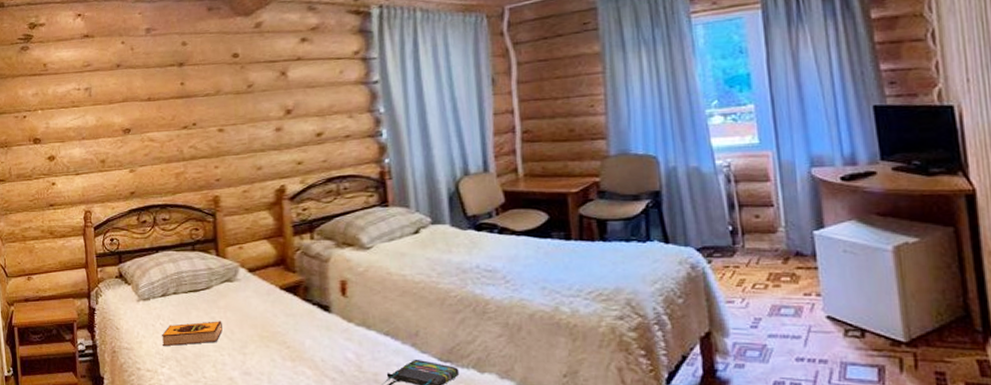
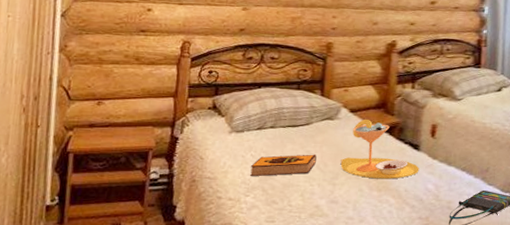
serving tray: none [247,278,334,347] -> present [340,119,420,179]

